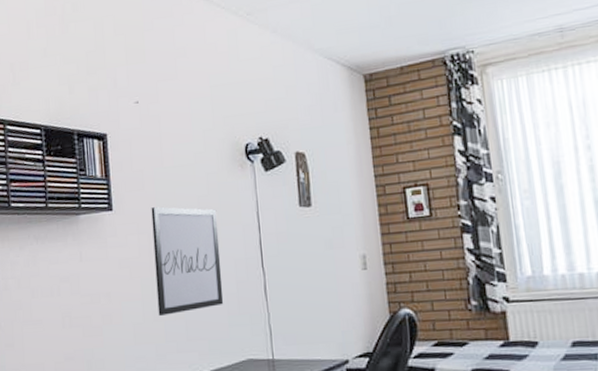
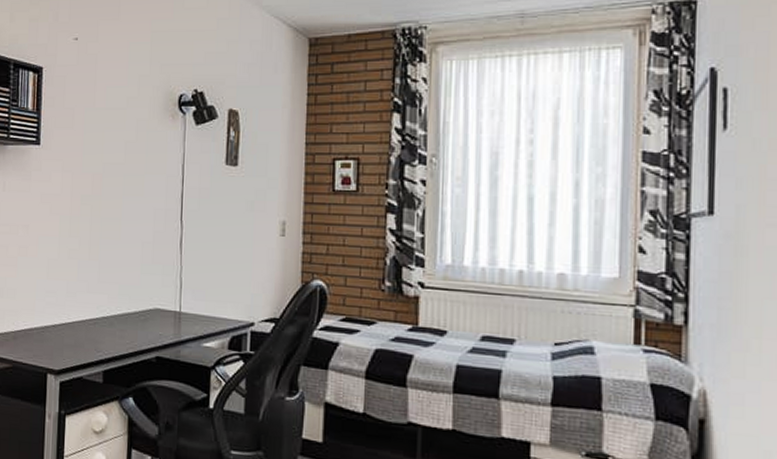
wall art: present [151,206,224,316] -> none [73,147,143,255]

